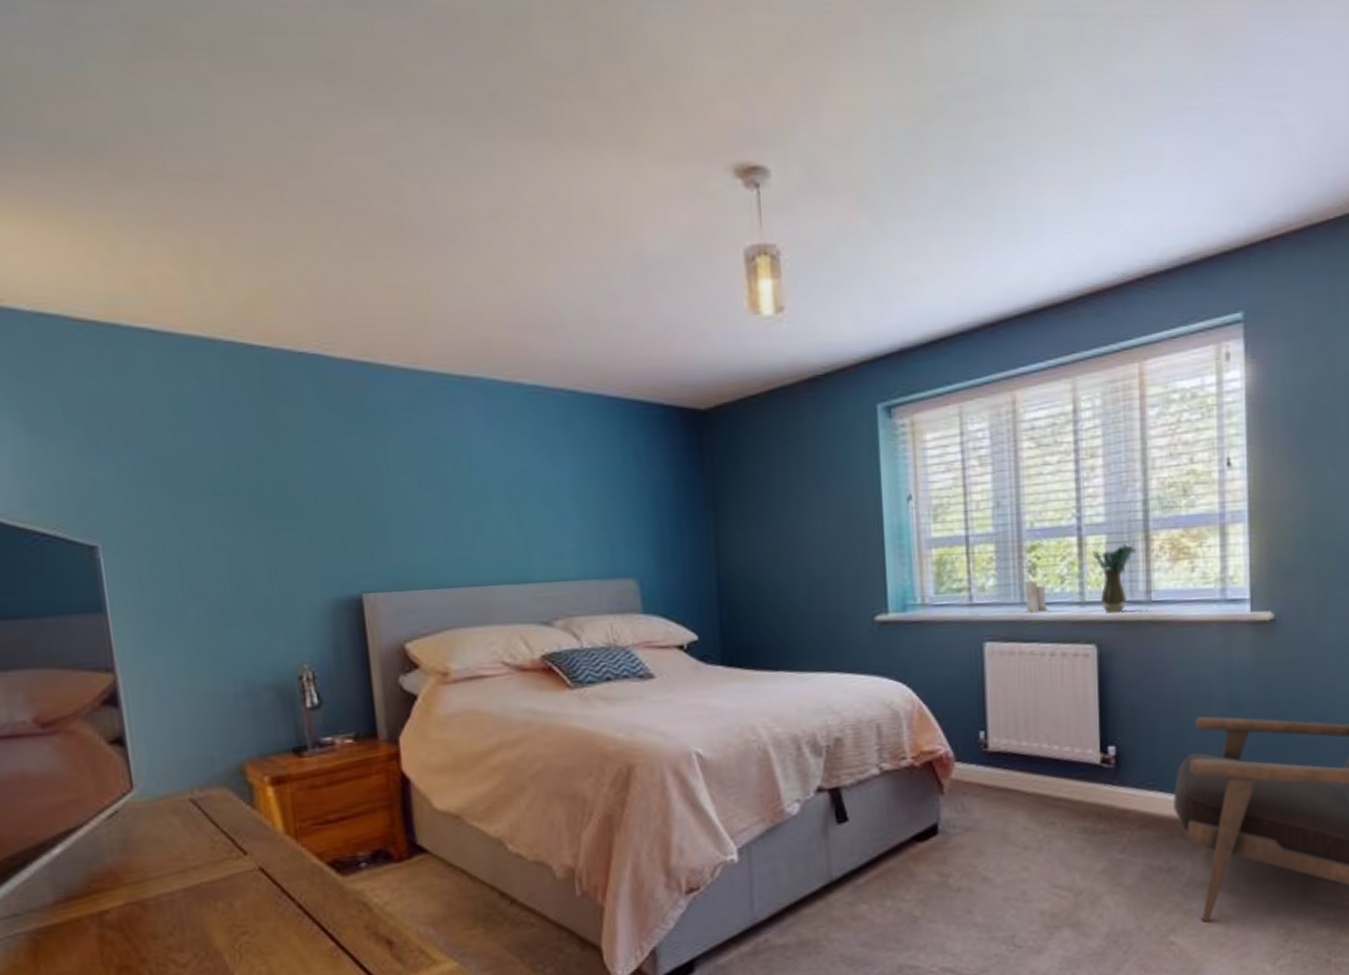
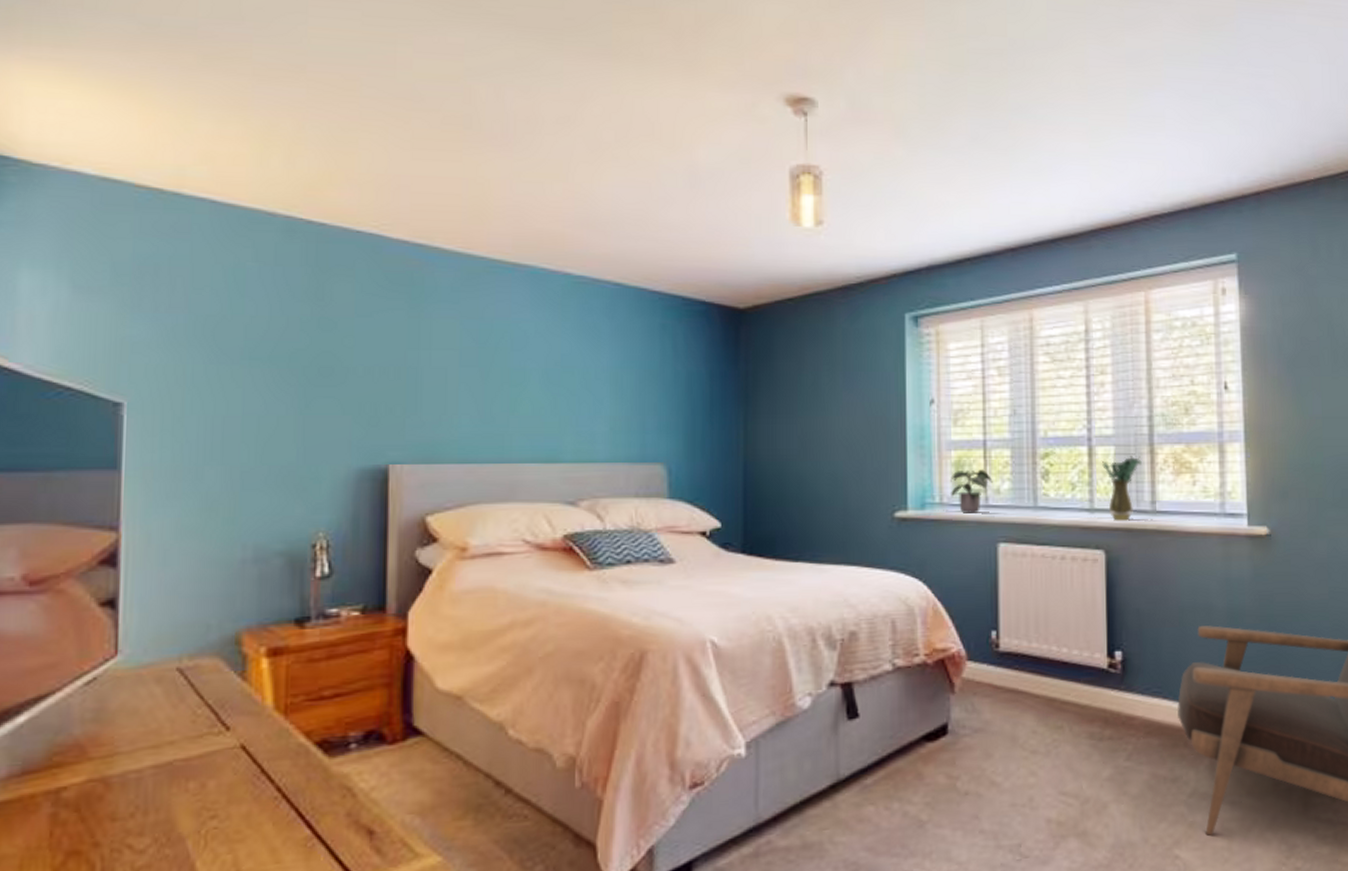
potted plant: none [932,566,977,614] -> present [951,469,993,513]
candle: present [1025,579,1048,614] -> none [1038,485,1059,517]

